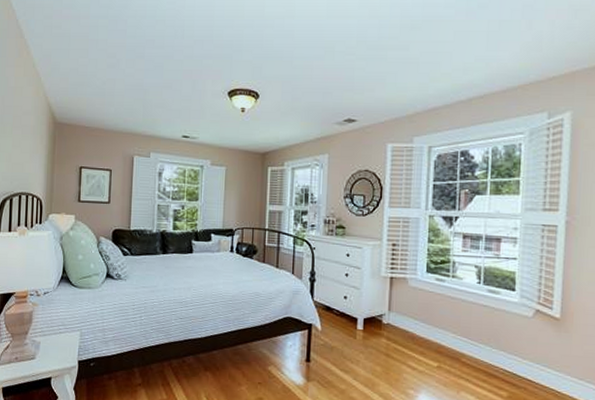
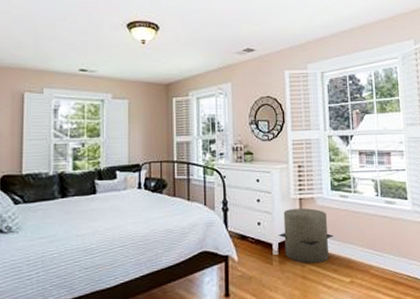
trash can: none [364,286,424,343] -> present [278,208,333,263]

